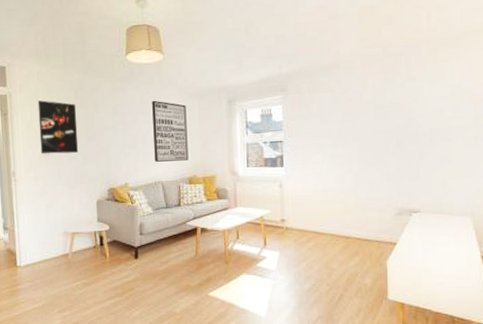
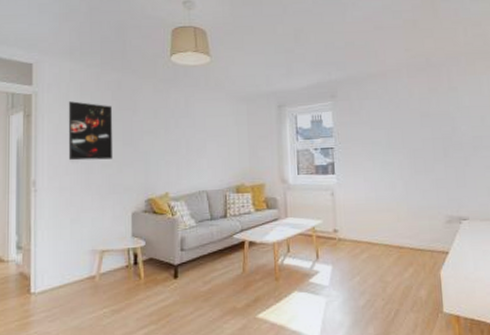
wall art: present [152,100,189,162] -> none [197,103,236,169]

